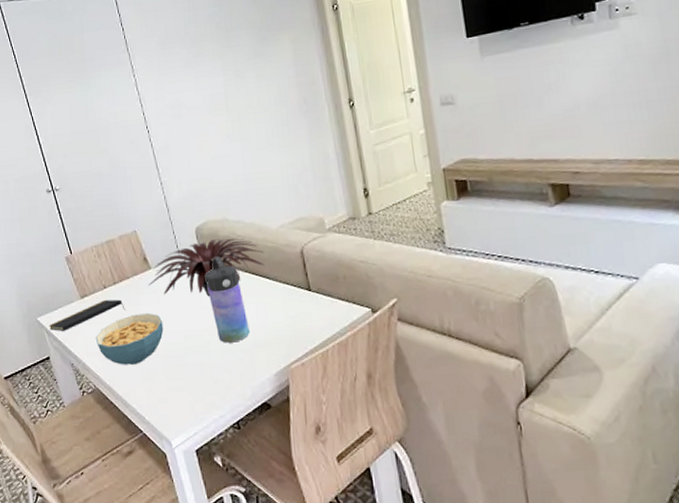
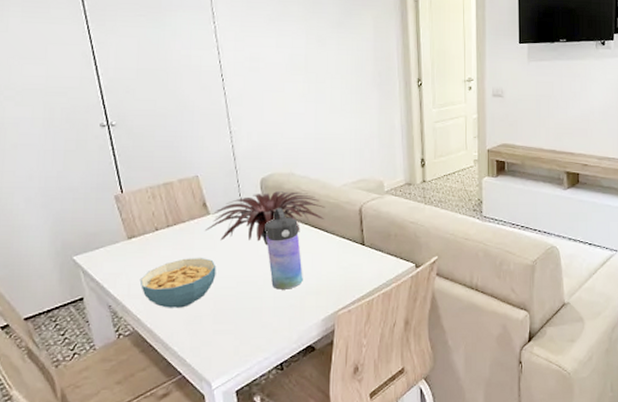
notepad: present [48,299,126,331] -> none [86,242,177,272]

